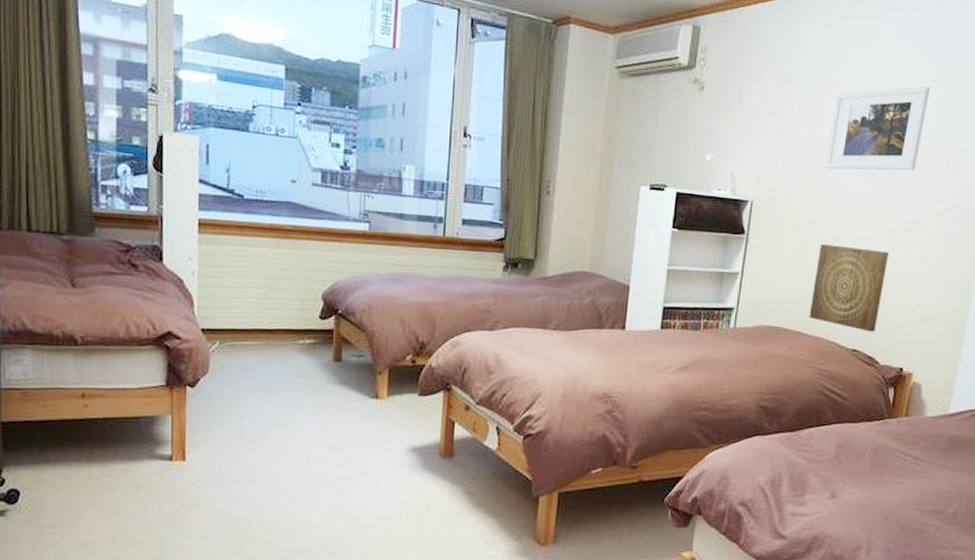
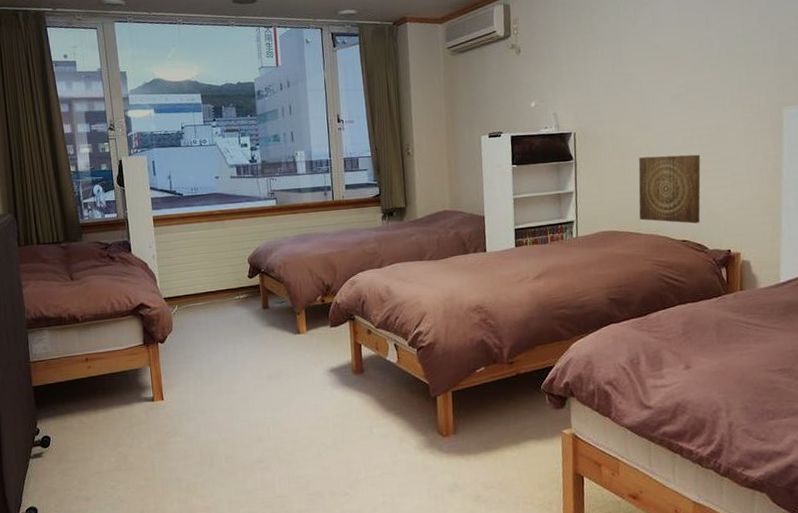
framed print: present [824,86,930,171] -> none [631,15,712,96]

